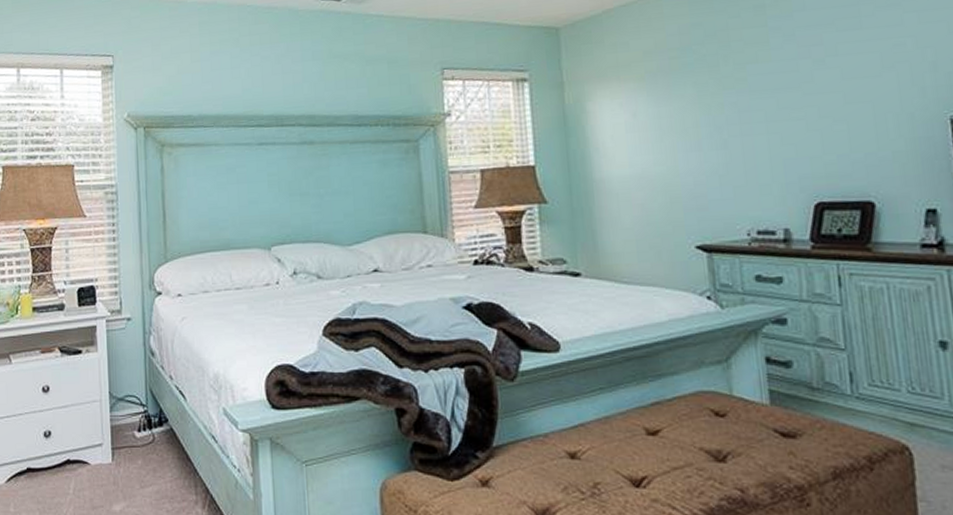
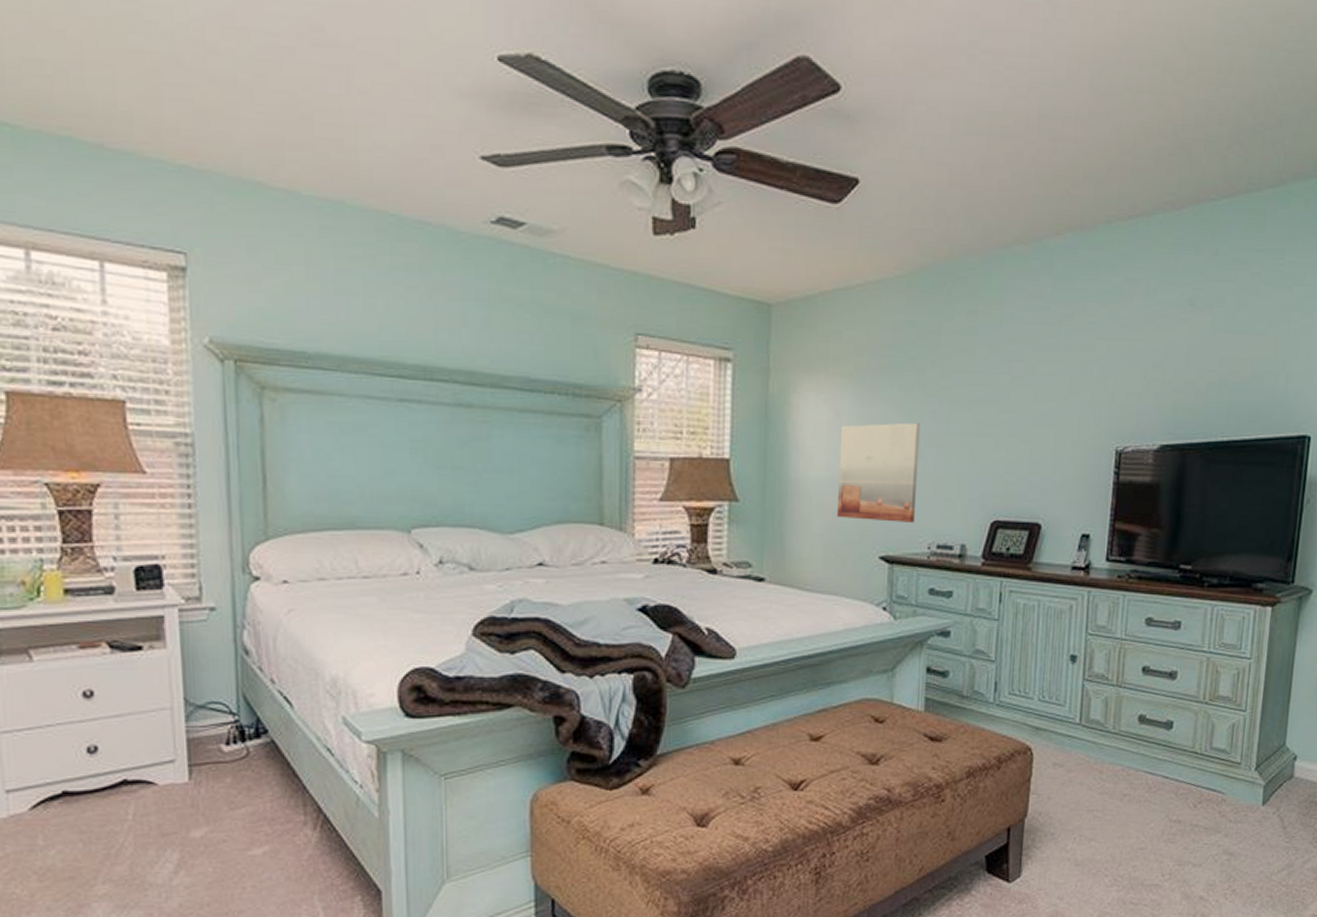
wall art: none [639,115,728,212] -> present [836,422,920,522]

